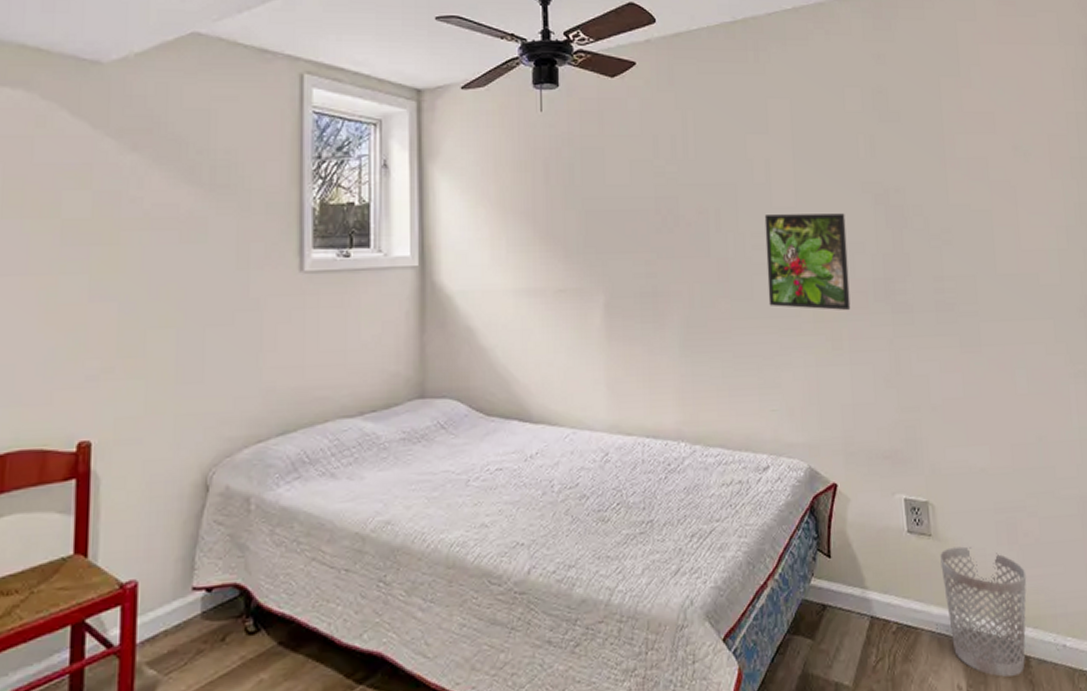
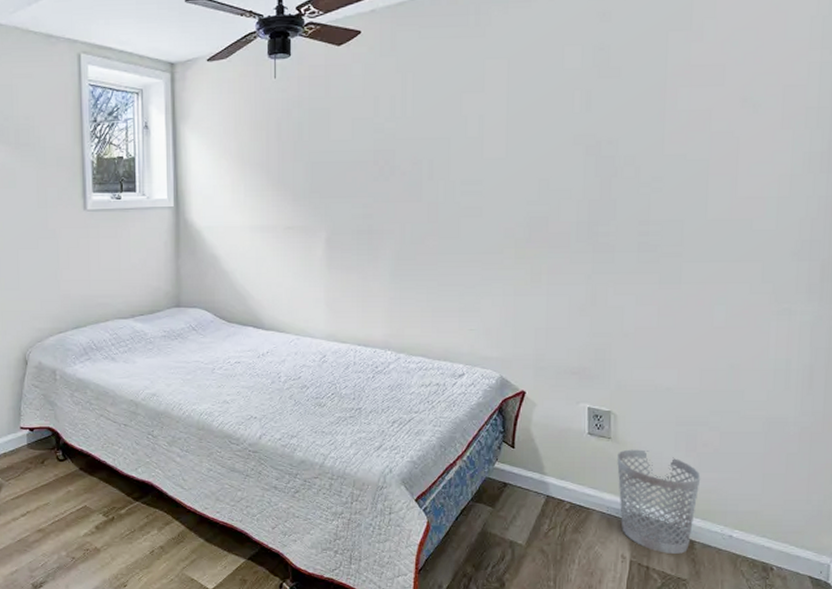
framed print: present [764,213,851,311] -> none [473,163,554,250]

